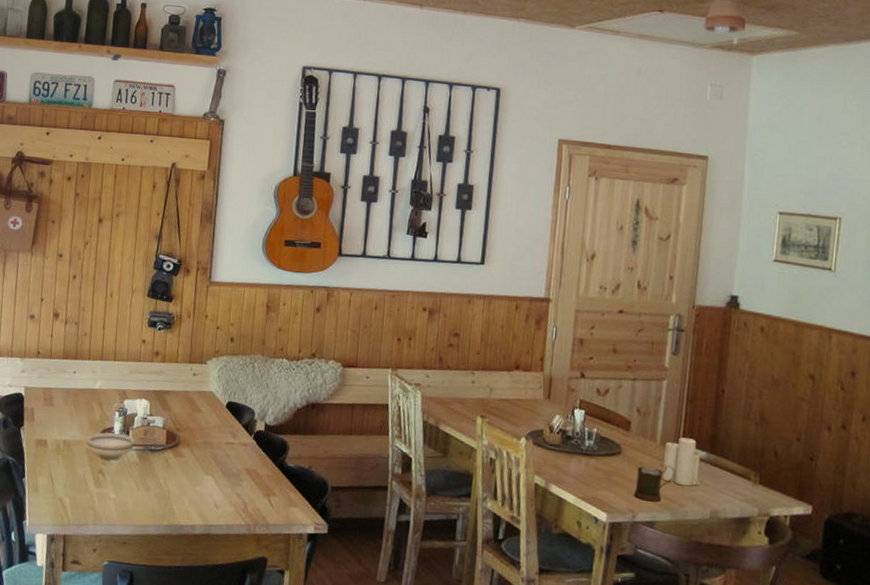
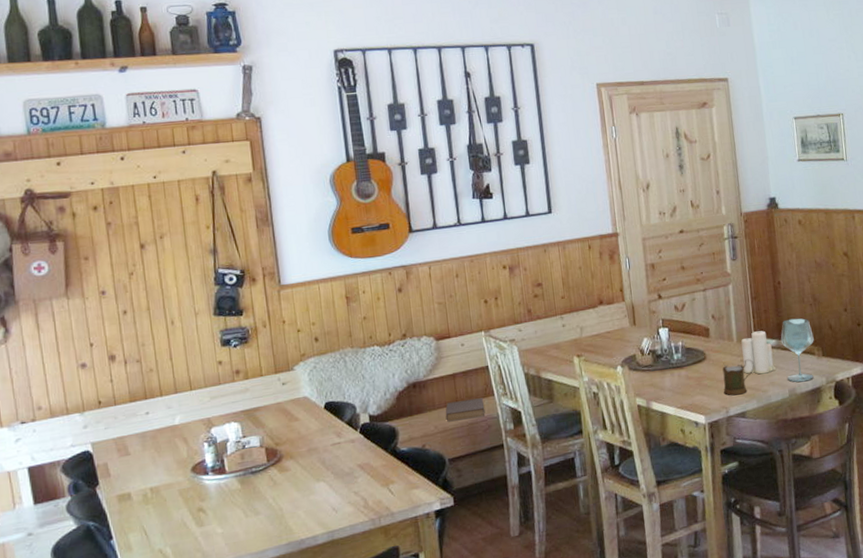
bowl: present [86,432,136,460] -> none [176,463,233,495]
book: none [336,431,378,454] -> present [445,398,486,422]
wine glass: none [712,433,753,508] -> present [780,318,814,382]

